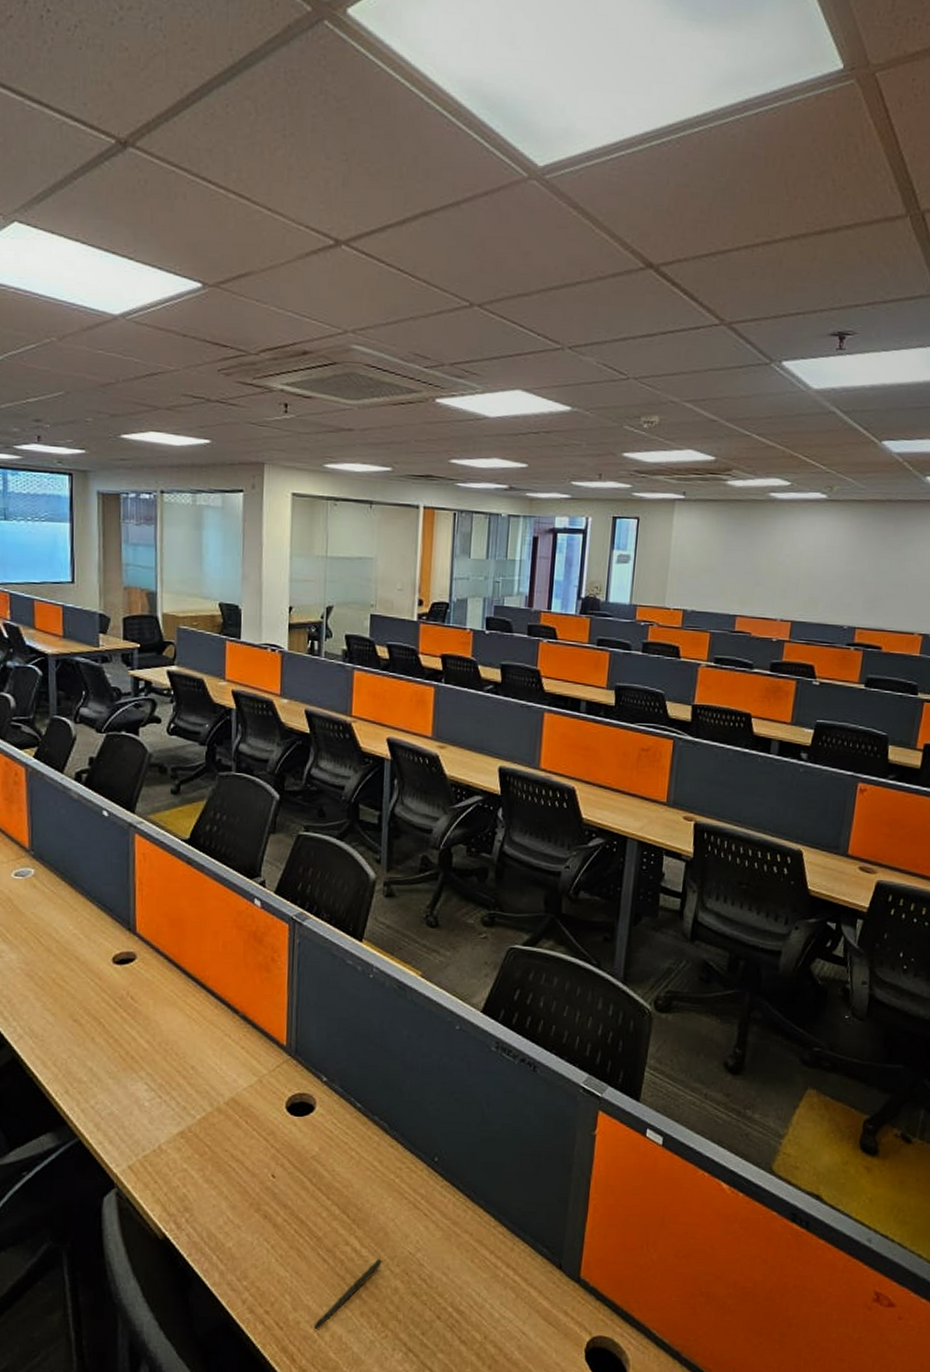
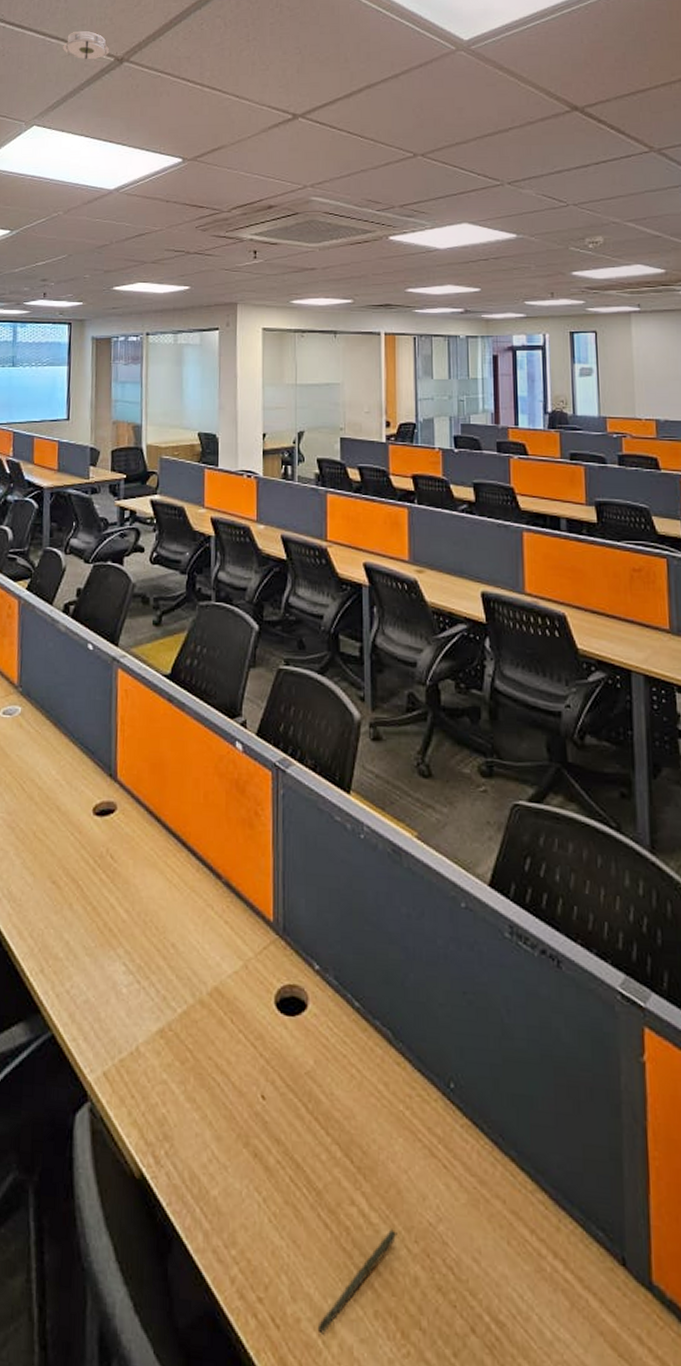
smoke detector: none [46,95,110,139] -> present [61,30,110,60]

